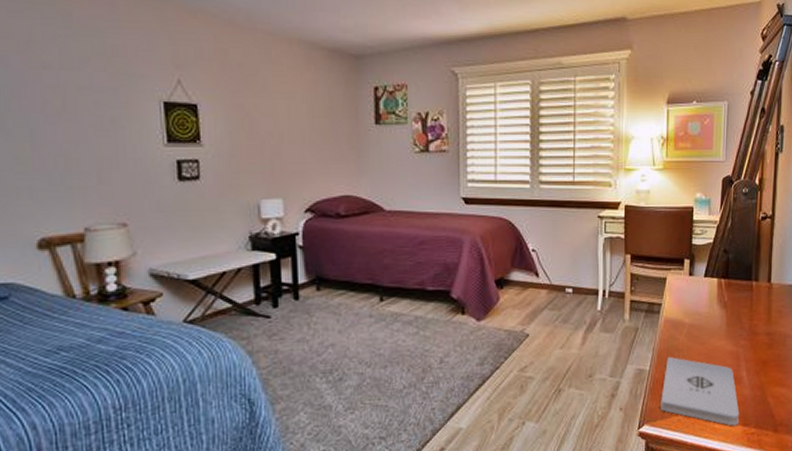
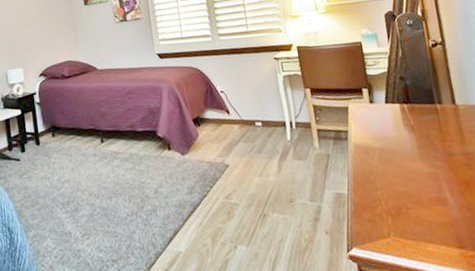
notepad: present [661,357,740,426] -> none [363,180,454,249]

